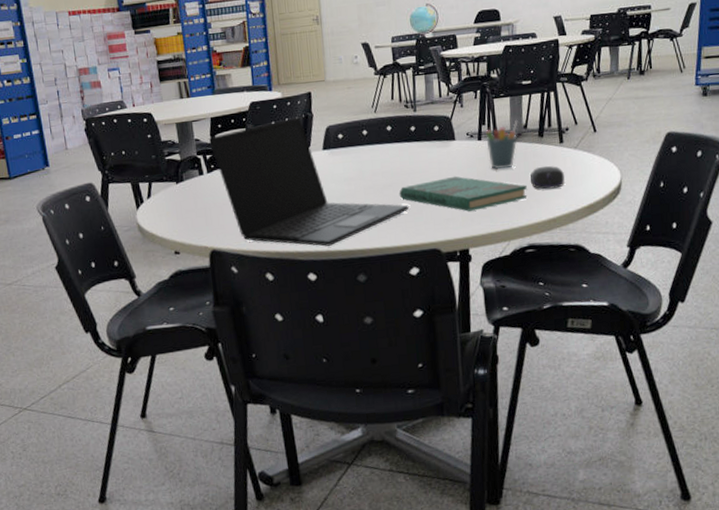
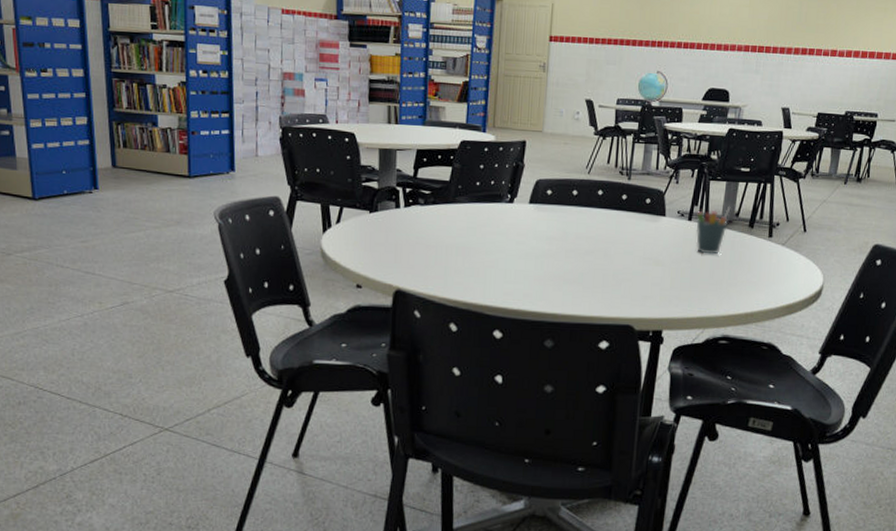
laptop: present [208,116,410,246] -> none [411,163,609,305]
book: present [399,176,527,211] -> none [600,253,730,292]
computer mouse: present [530,165,565,190] -> none [733,257,768,283]

